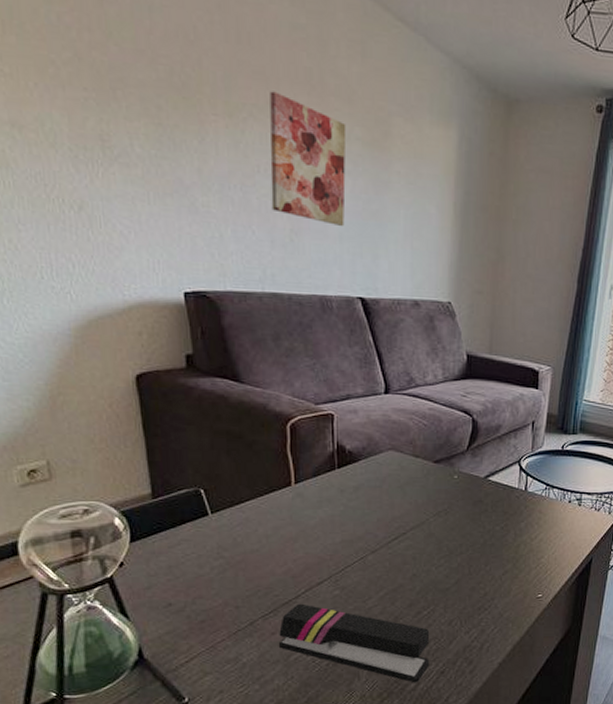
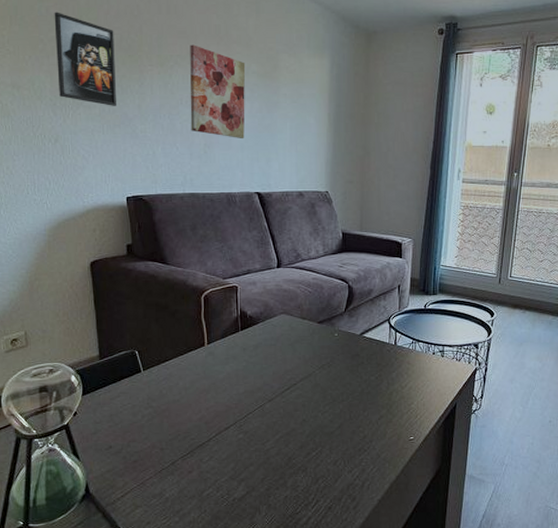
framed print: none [69,21,168,167] -> present [54,12,118,106]
stapler: present [278,603,430,683] -> none [194,446,319,518]

